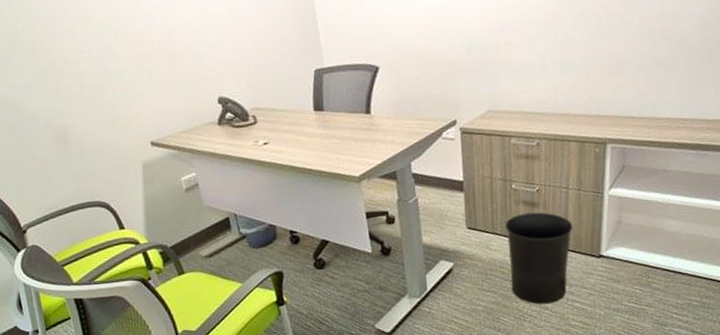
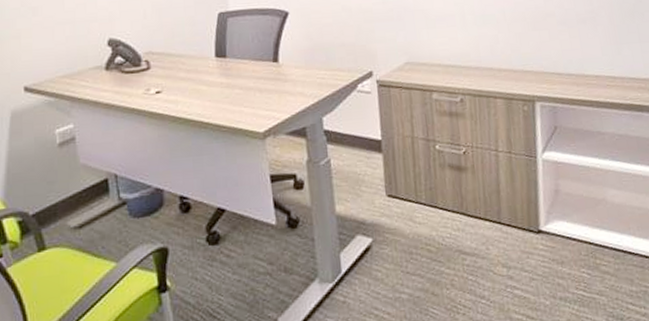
waste bin: present [505,212,573,304] -> none [430,178,507,291]

